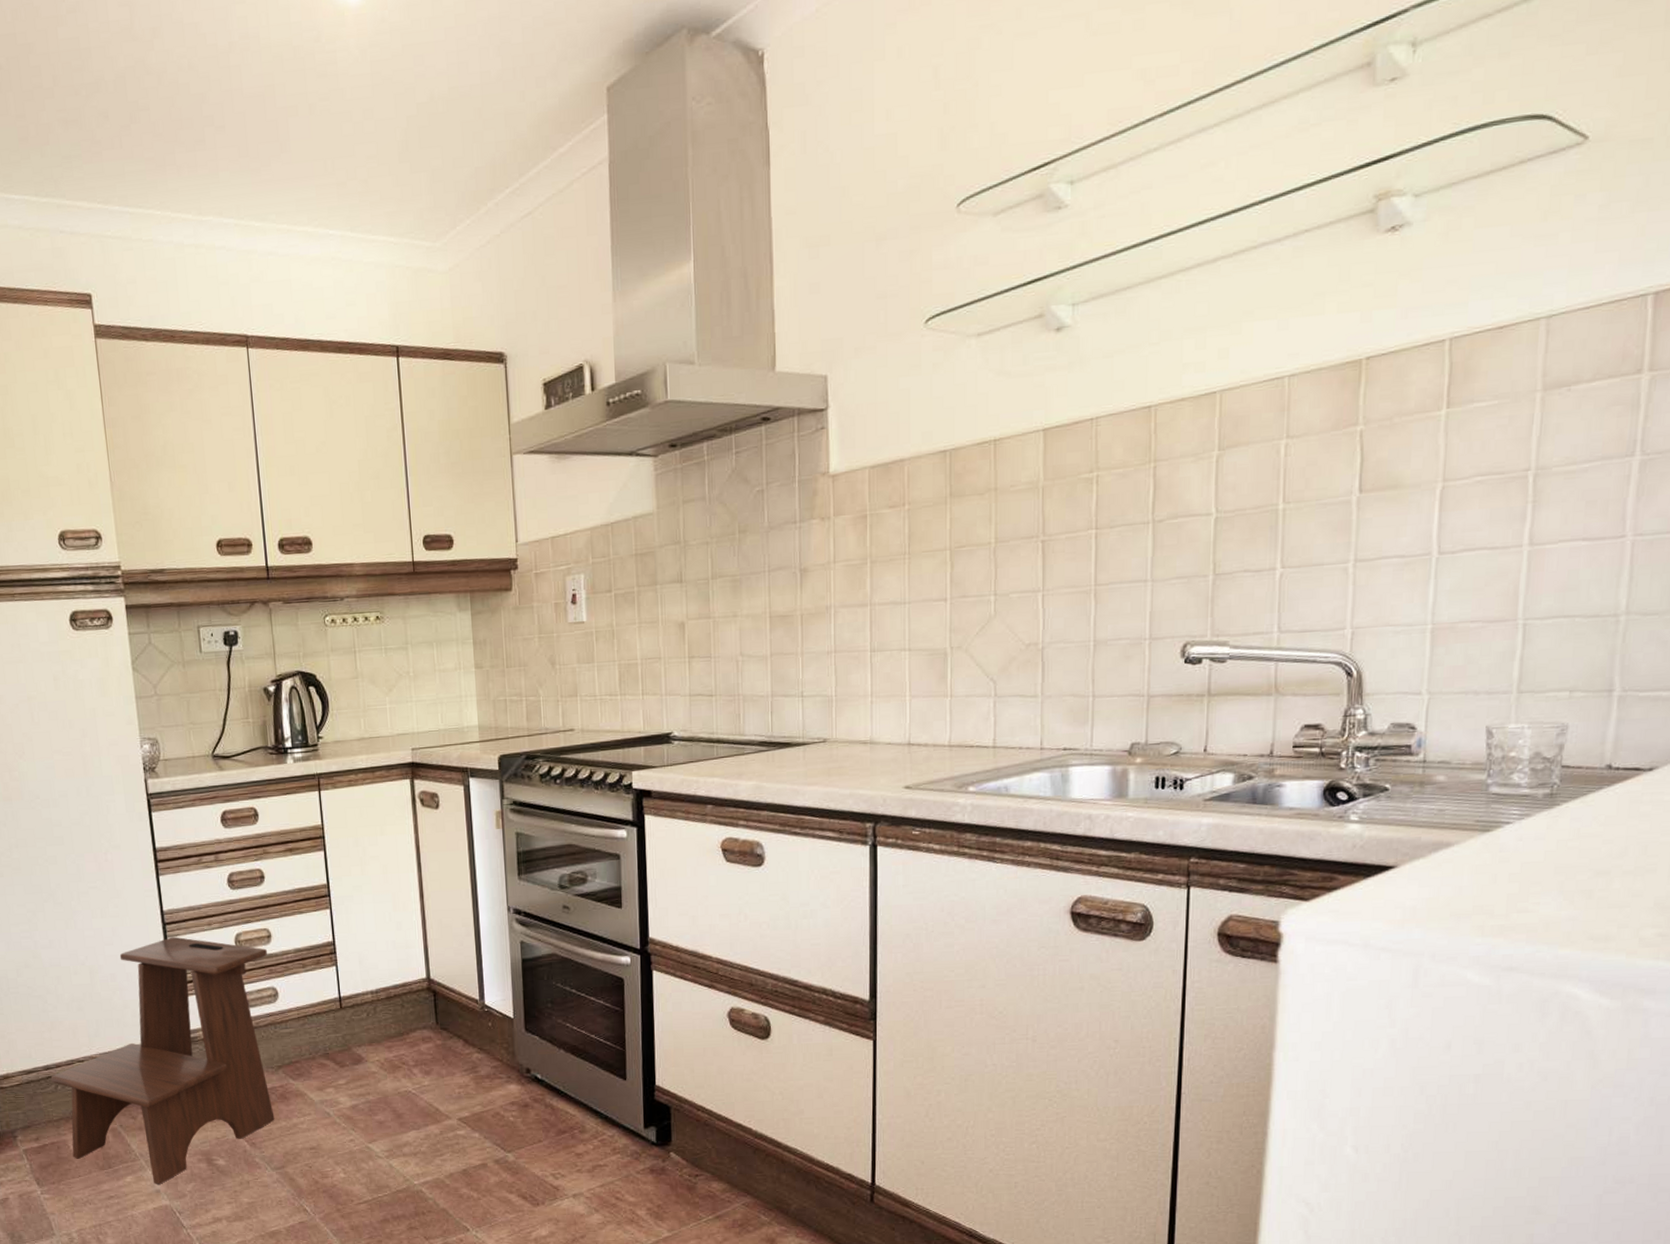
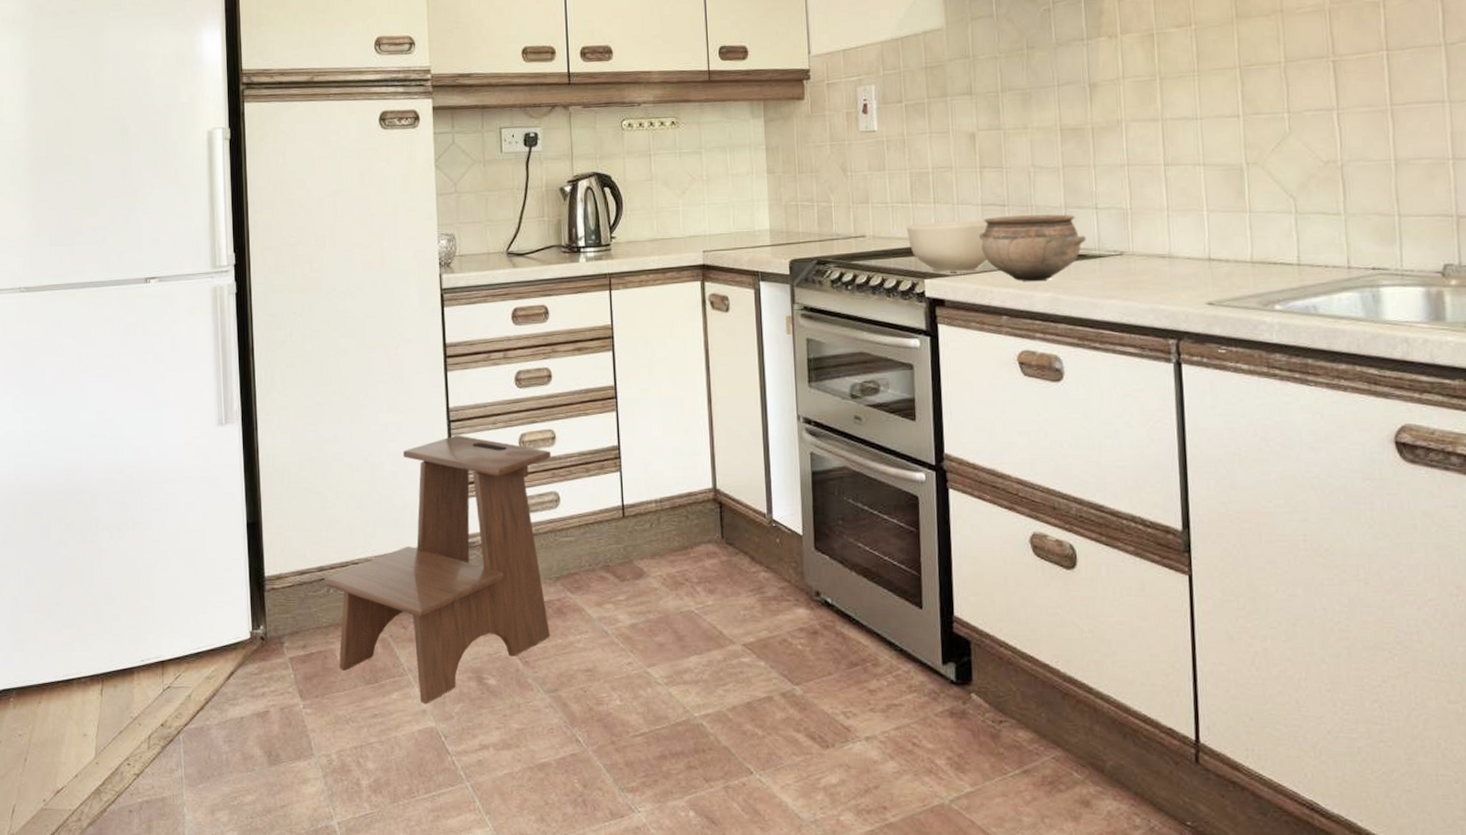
bowl: none [614,710,695,764] -> present [906,220,988,273]
cooking pot: none [685,703,791,771] -> present [978,214,1086,281]

